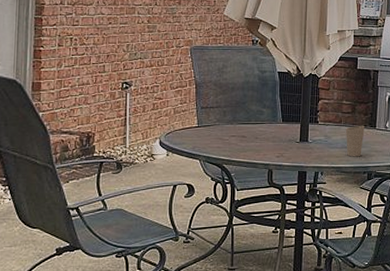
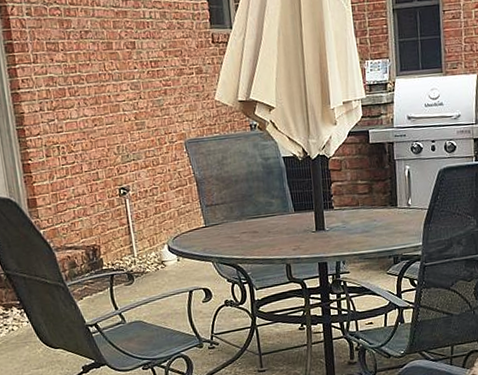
cup: present [346,125,365,157] -> none [365,205,386,242]

